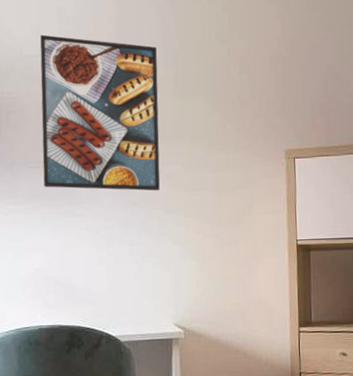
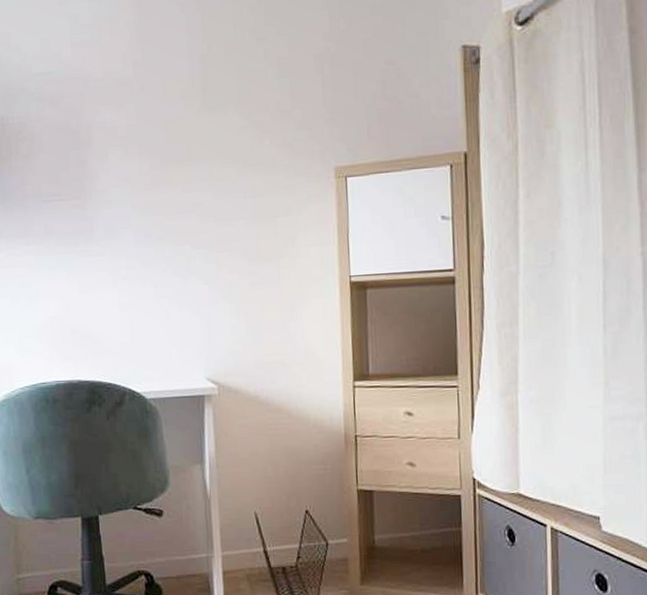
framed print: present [40,34,160,191] -> none [50,48,188,224]

